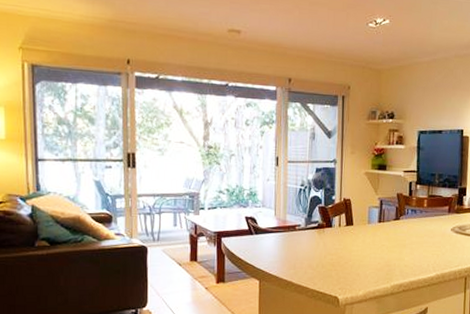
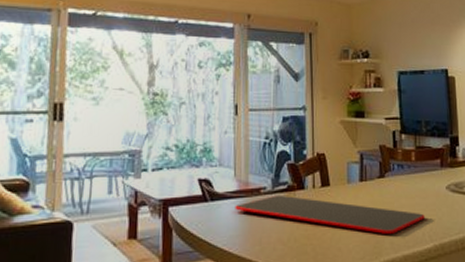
cutting board: none [274,231,431,264] -> present [235,194,425,234]

